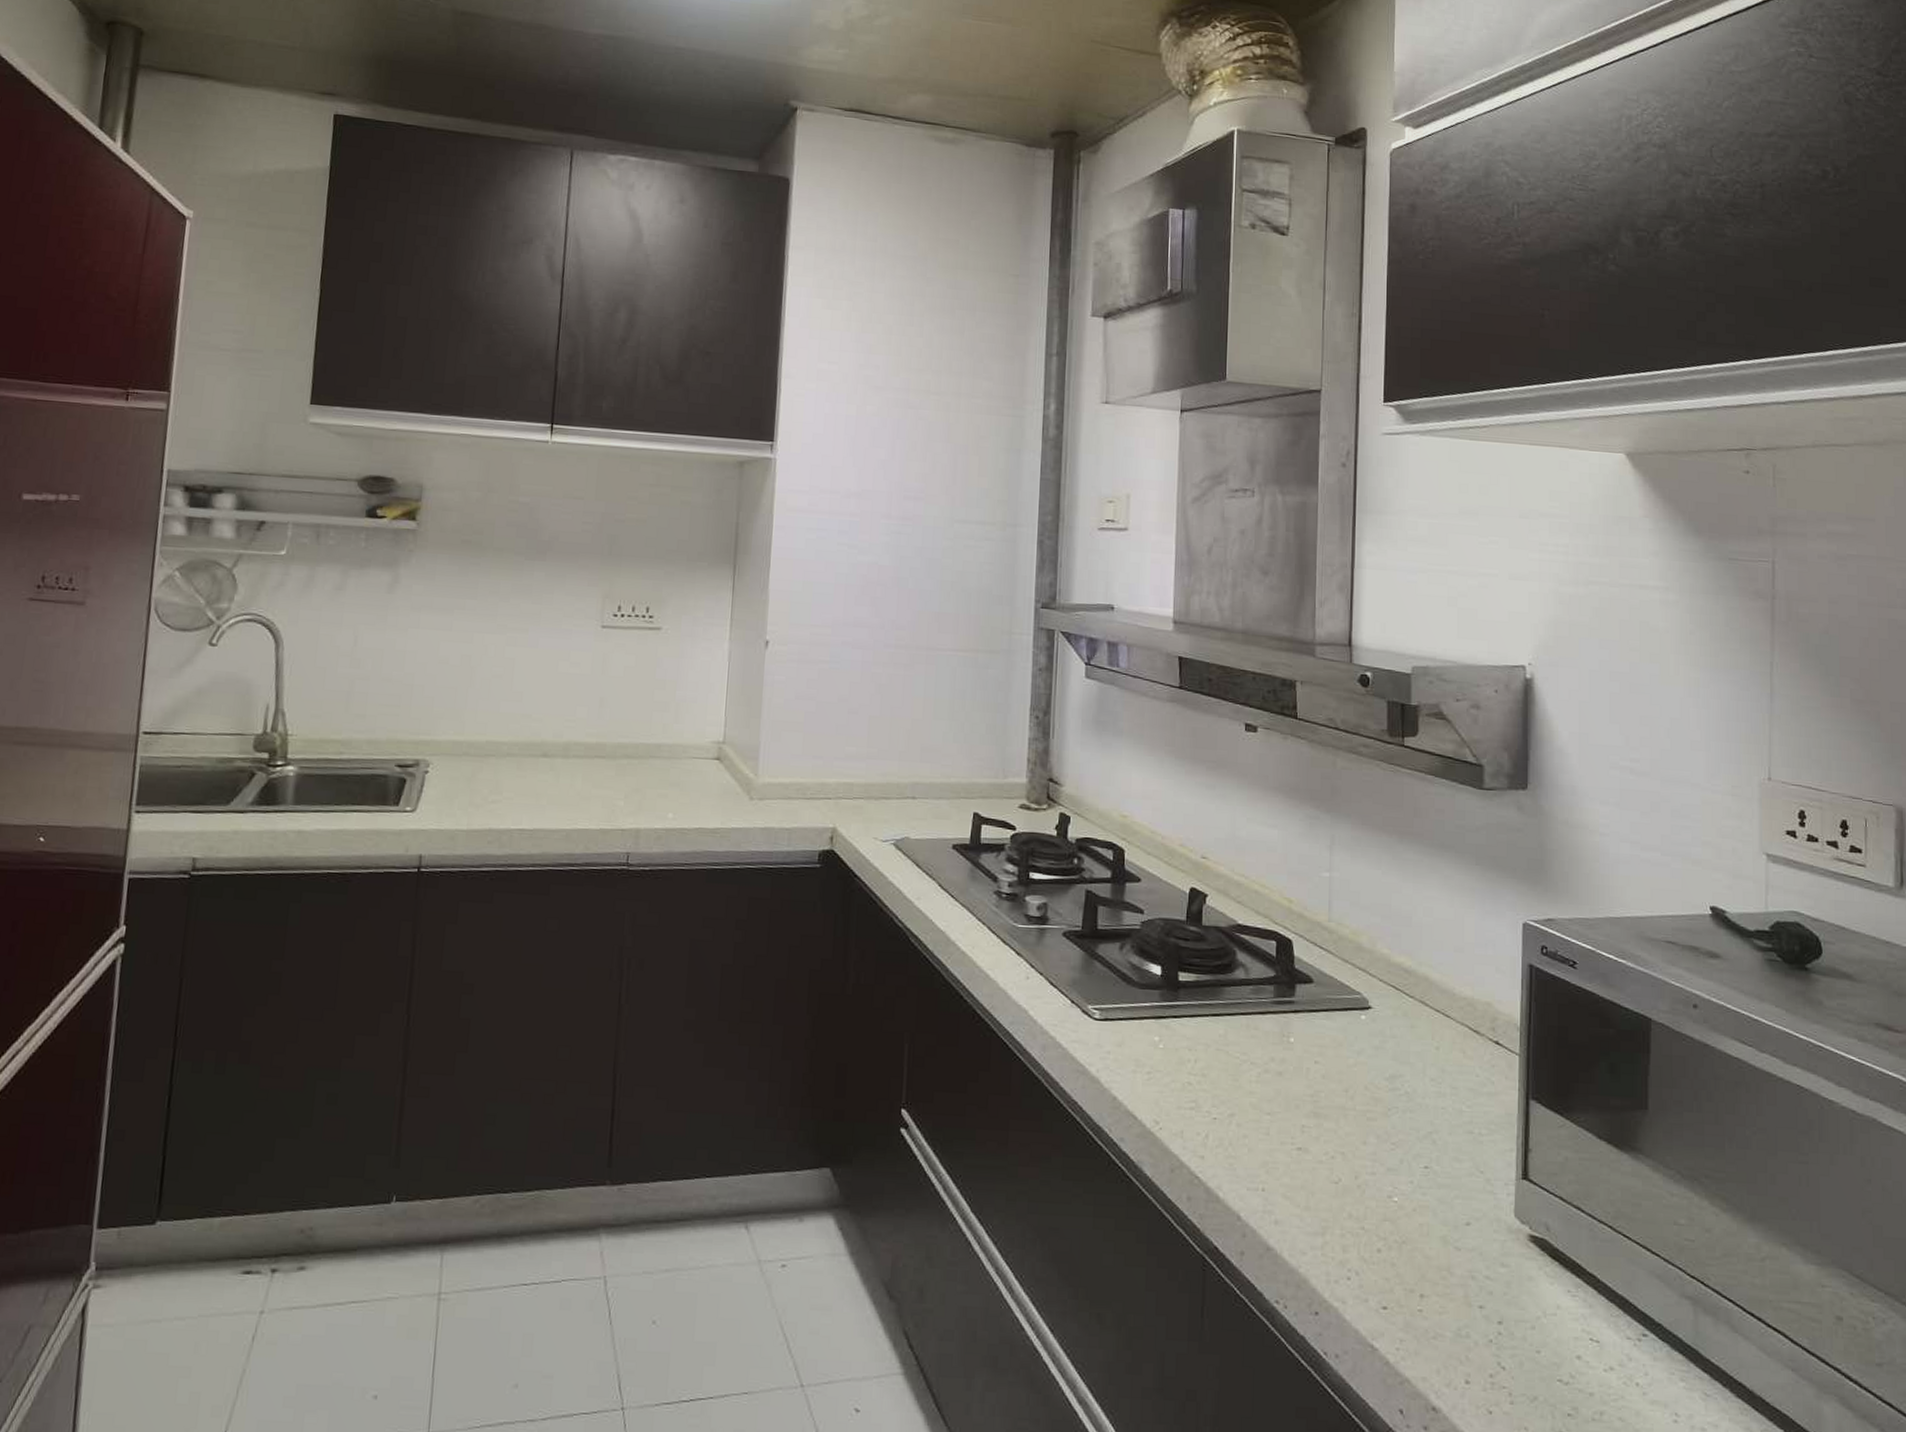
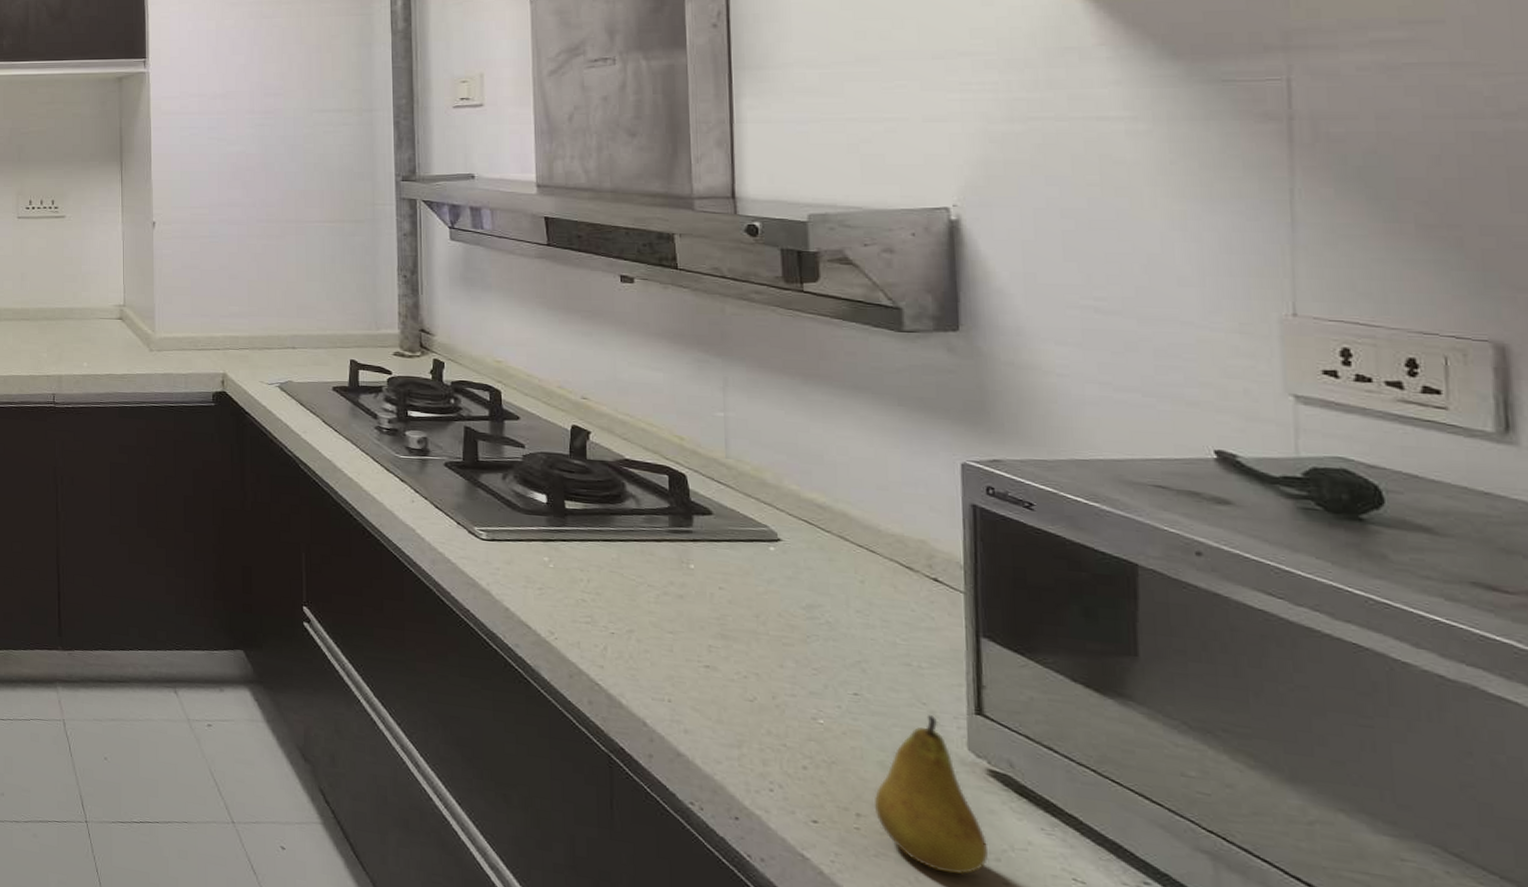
fruit: none [1436,1183,1525,1348] -> present [875,715,988,874]

